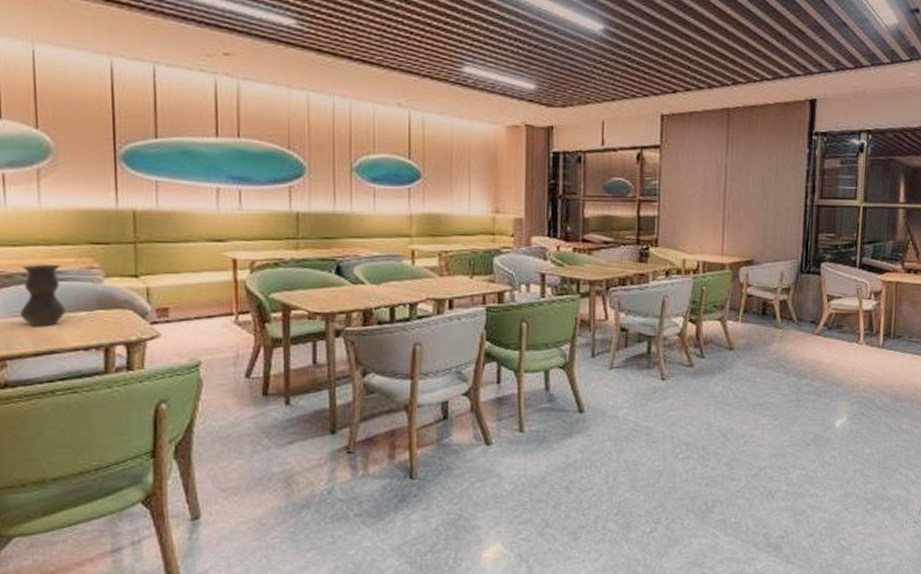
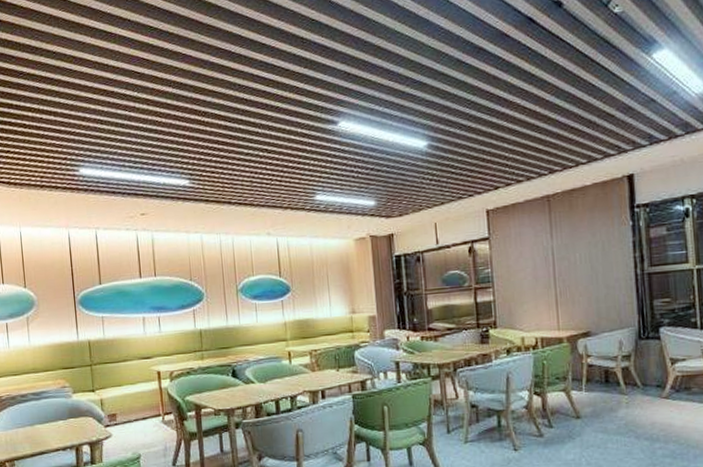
vase: present [19,265,66,327] -> none [20,387,50,435]

